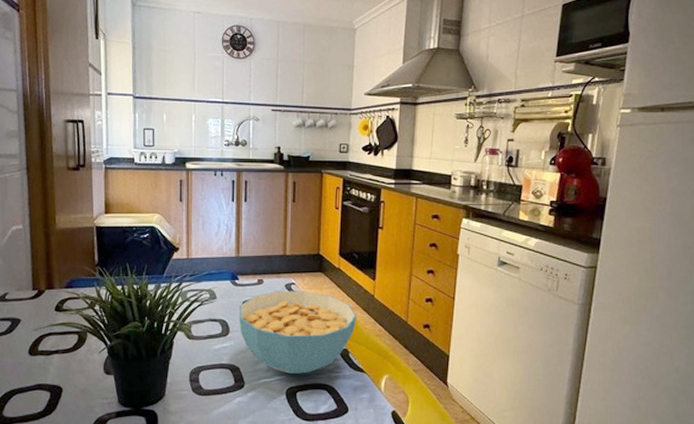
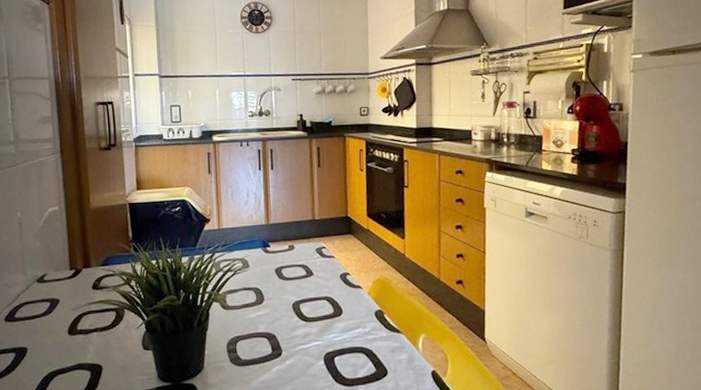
cereal bowl: present [239,290,357,375] -> none [272,254,390,340]

